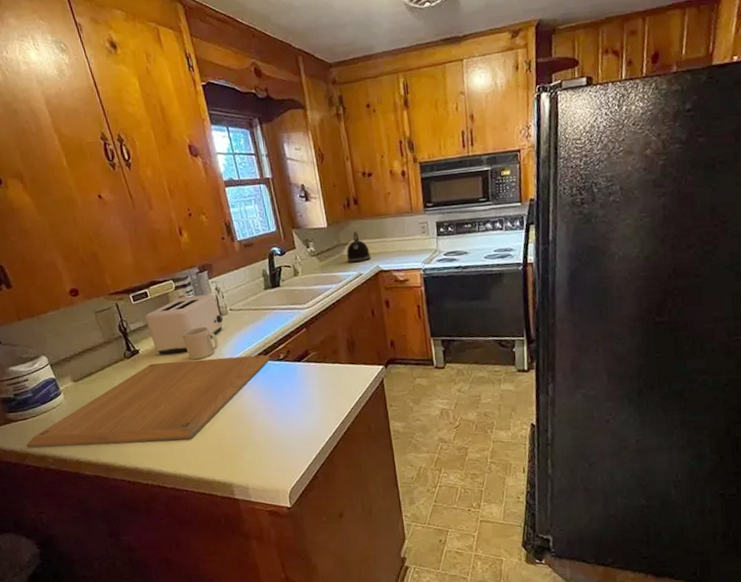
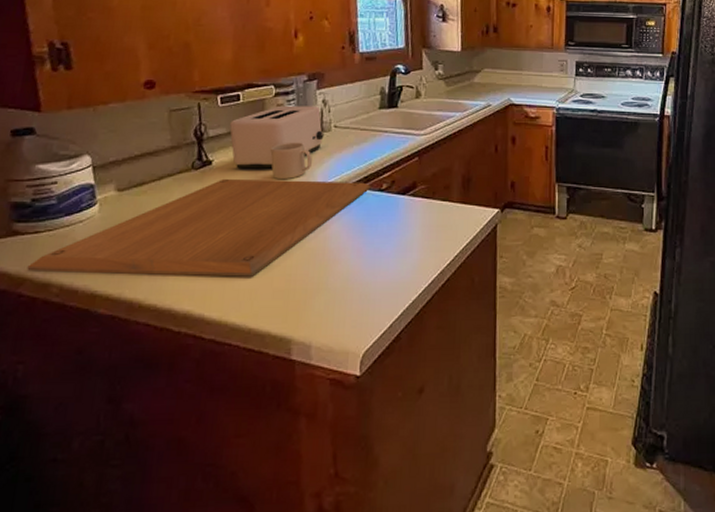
kettle: present [346,231,372,263] -> none [476,60,504,93]

